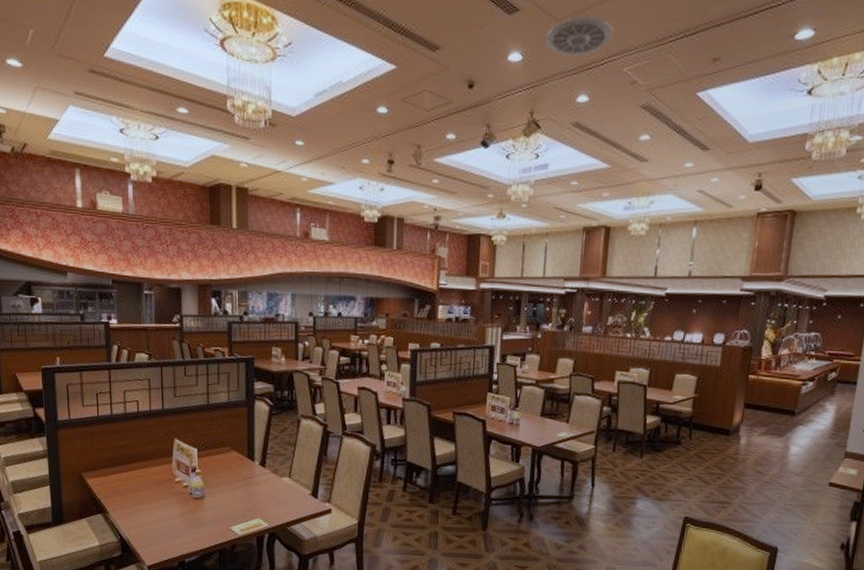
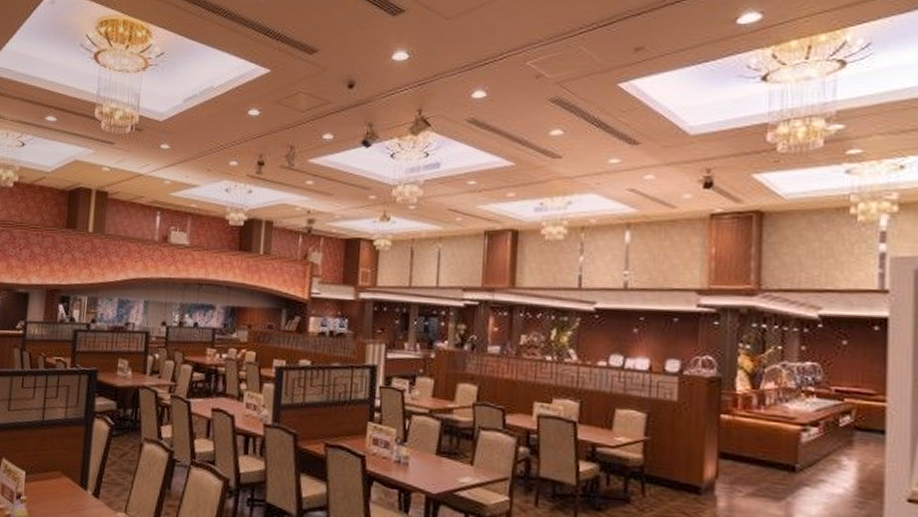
ceiling vent: present [545,15,614,57] -> none [434,12,513,53]

